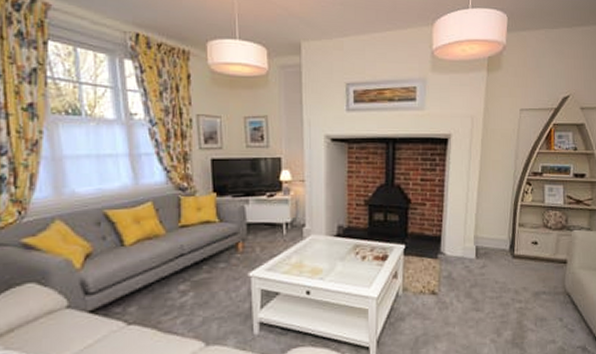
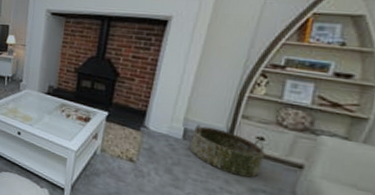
basket: none [483,240,540,283] -> present [190,124,266,178]

